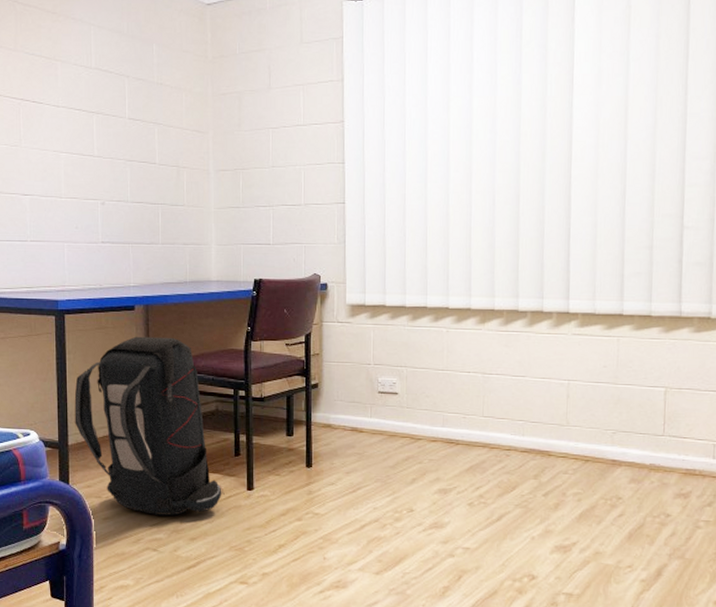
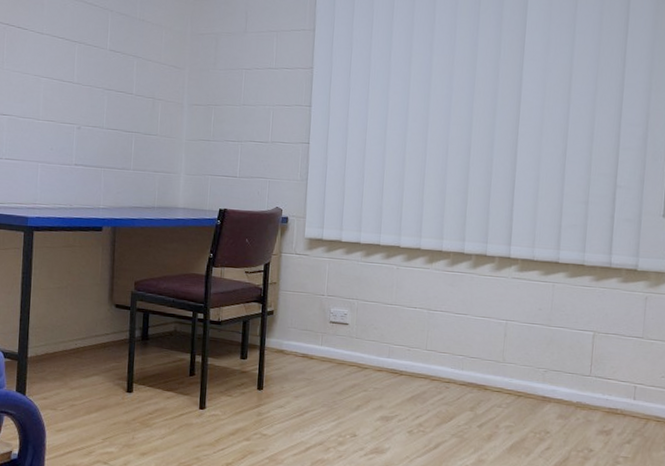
backpack: present [74,336,225,516] -> none [35,256,177,431]

